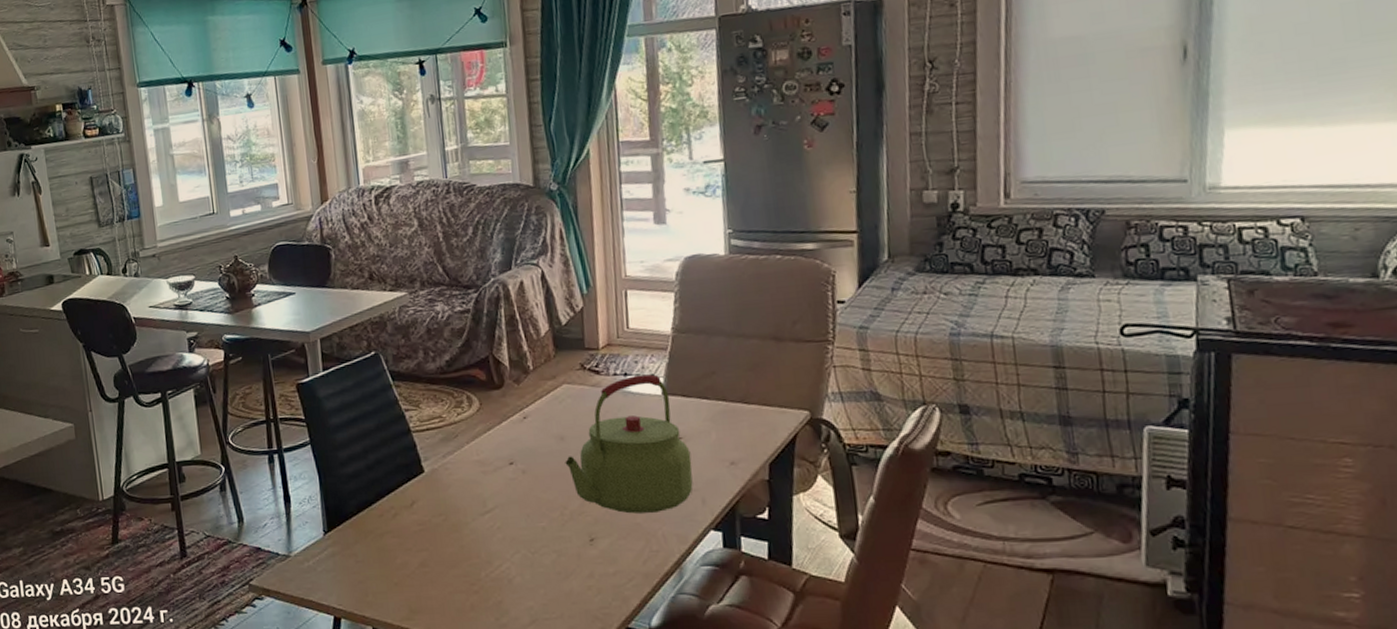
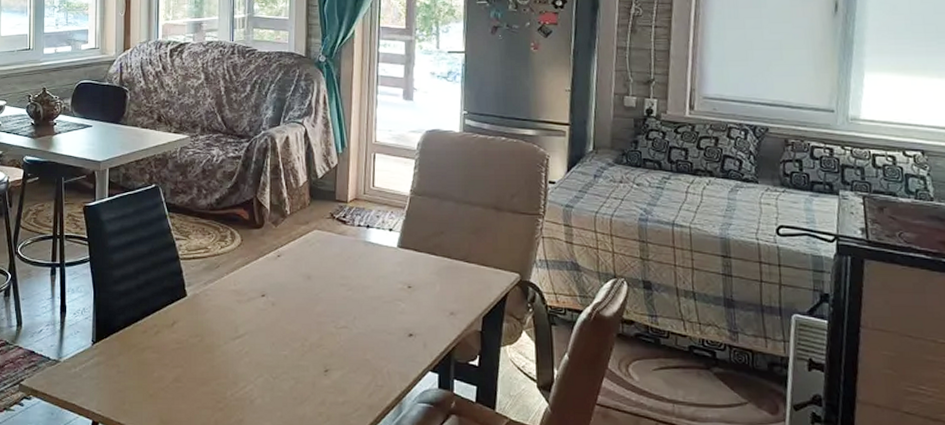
kettle: present [565,374,693,514] -> none [309,228,418,351]

